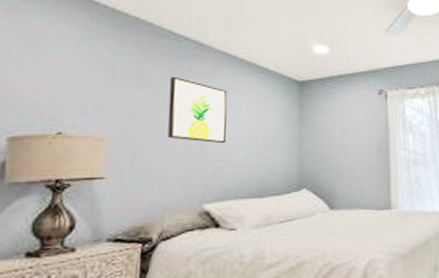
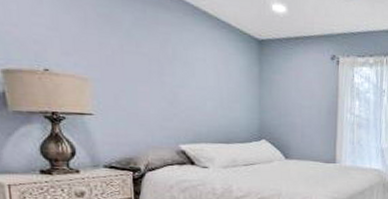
wall art: present [167,76,228,144] -> none [139,23,196,94]

